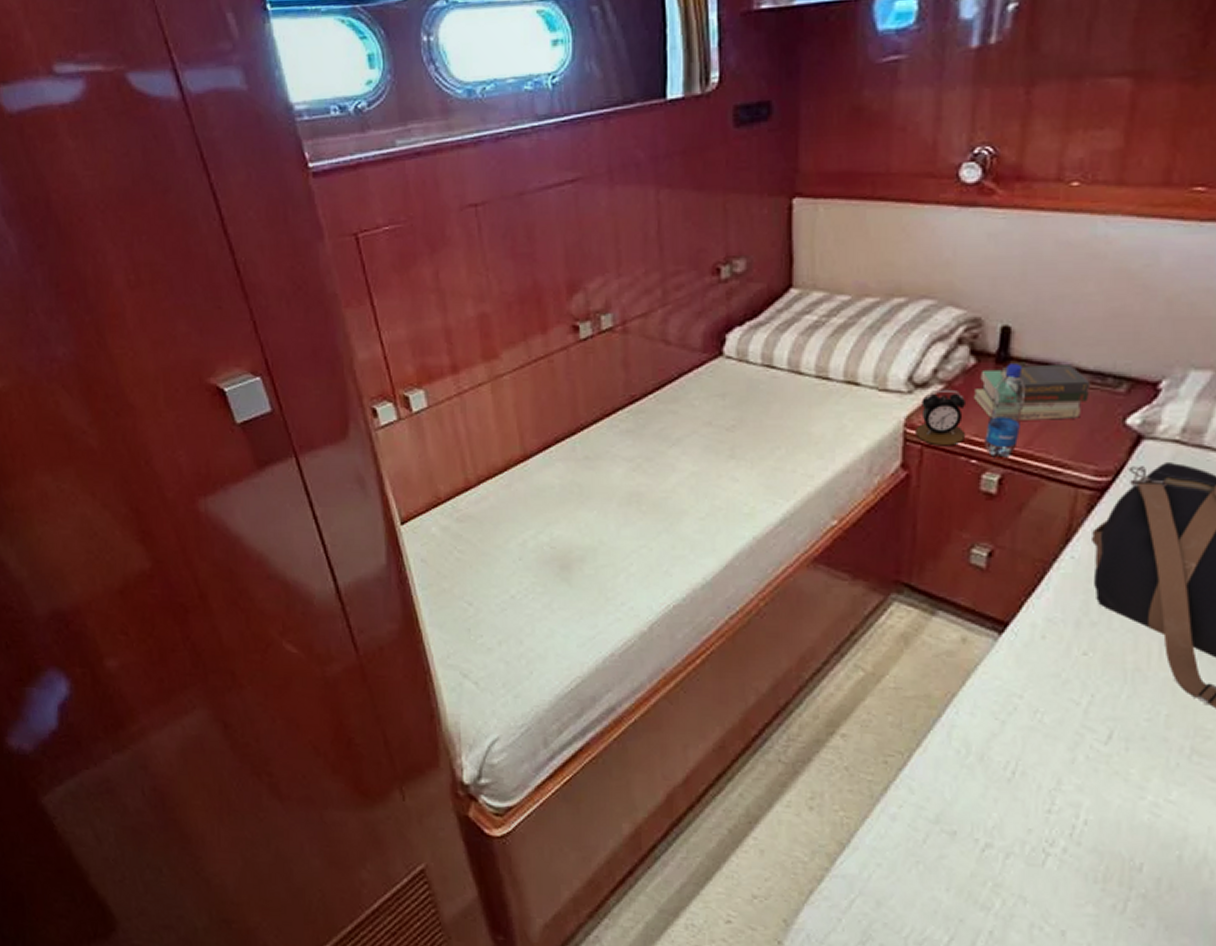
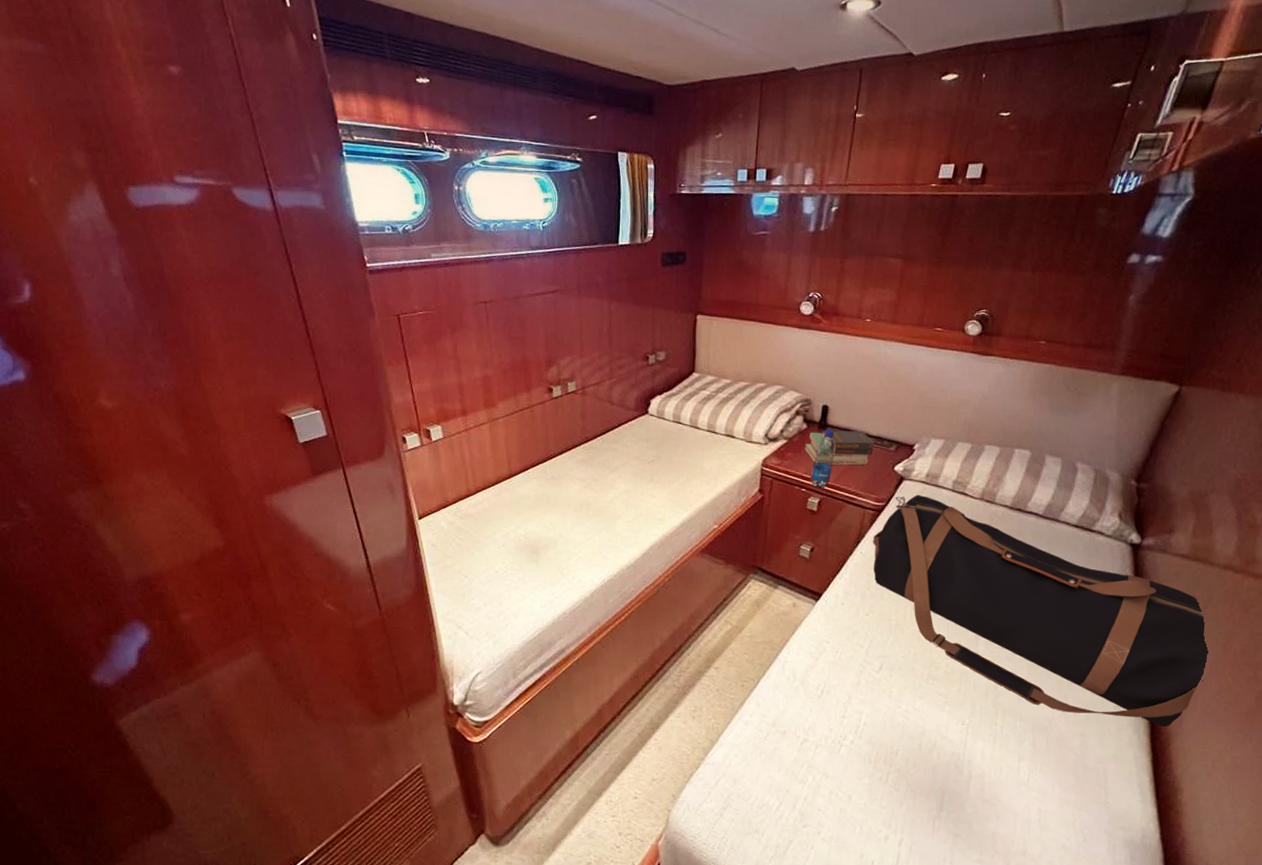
alarm clock: present [916,389,965,446] -> none [768,443,800,480]

